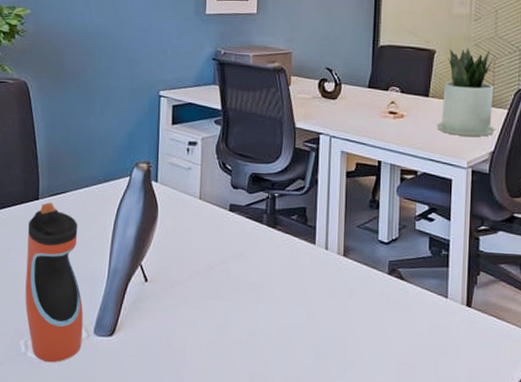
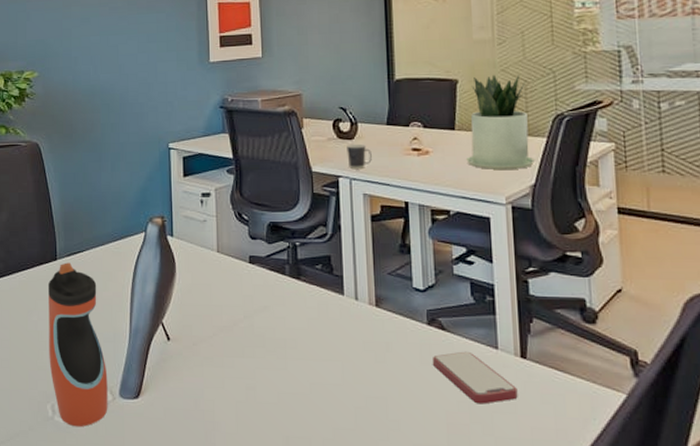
mug: none [329,104,352,127] -> present [347,145,372,169]
smartphone: none [390,299,461,347] -> present [433,351,518,404]

